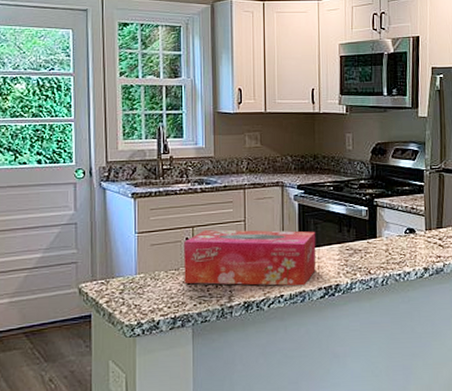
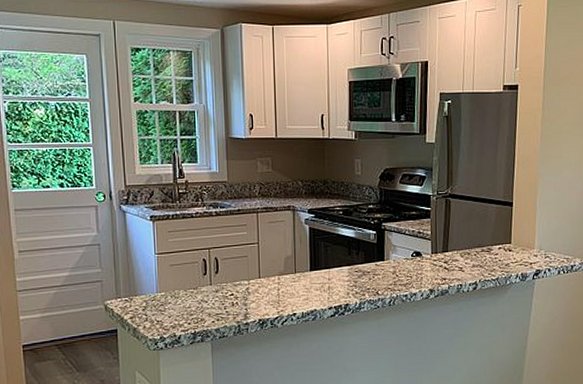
tissue box: present [184,229,316,286] -> none [201,251,327,305]

